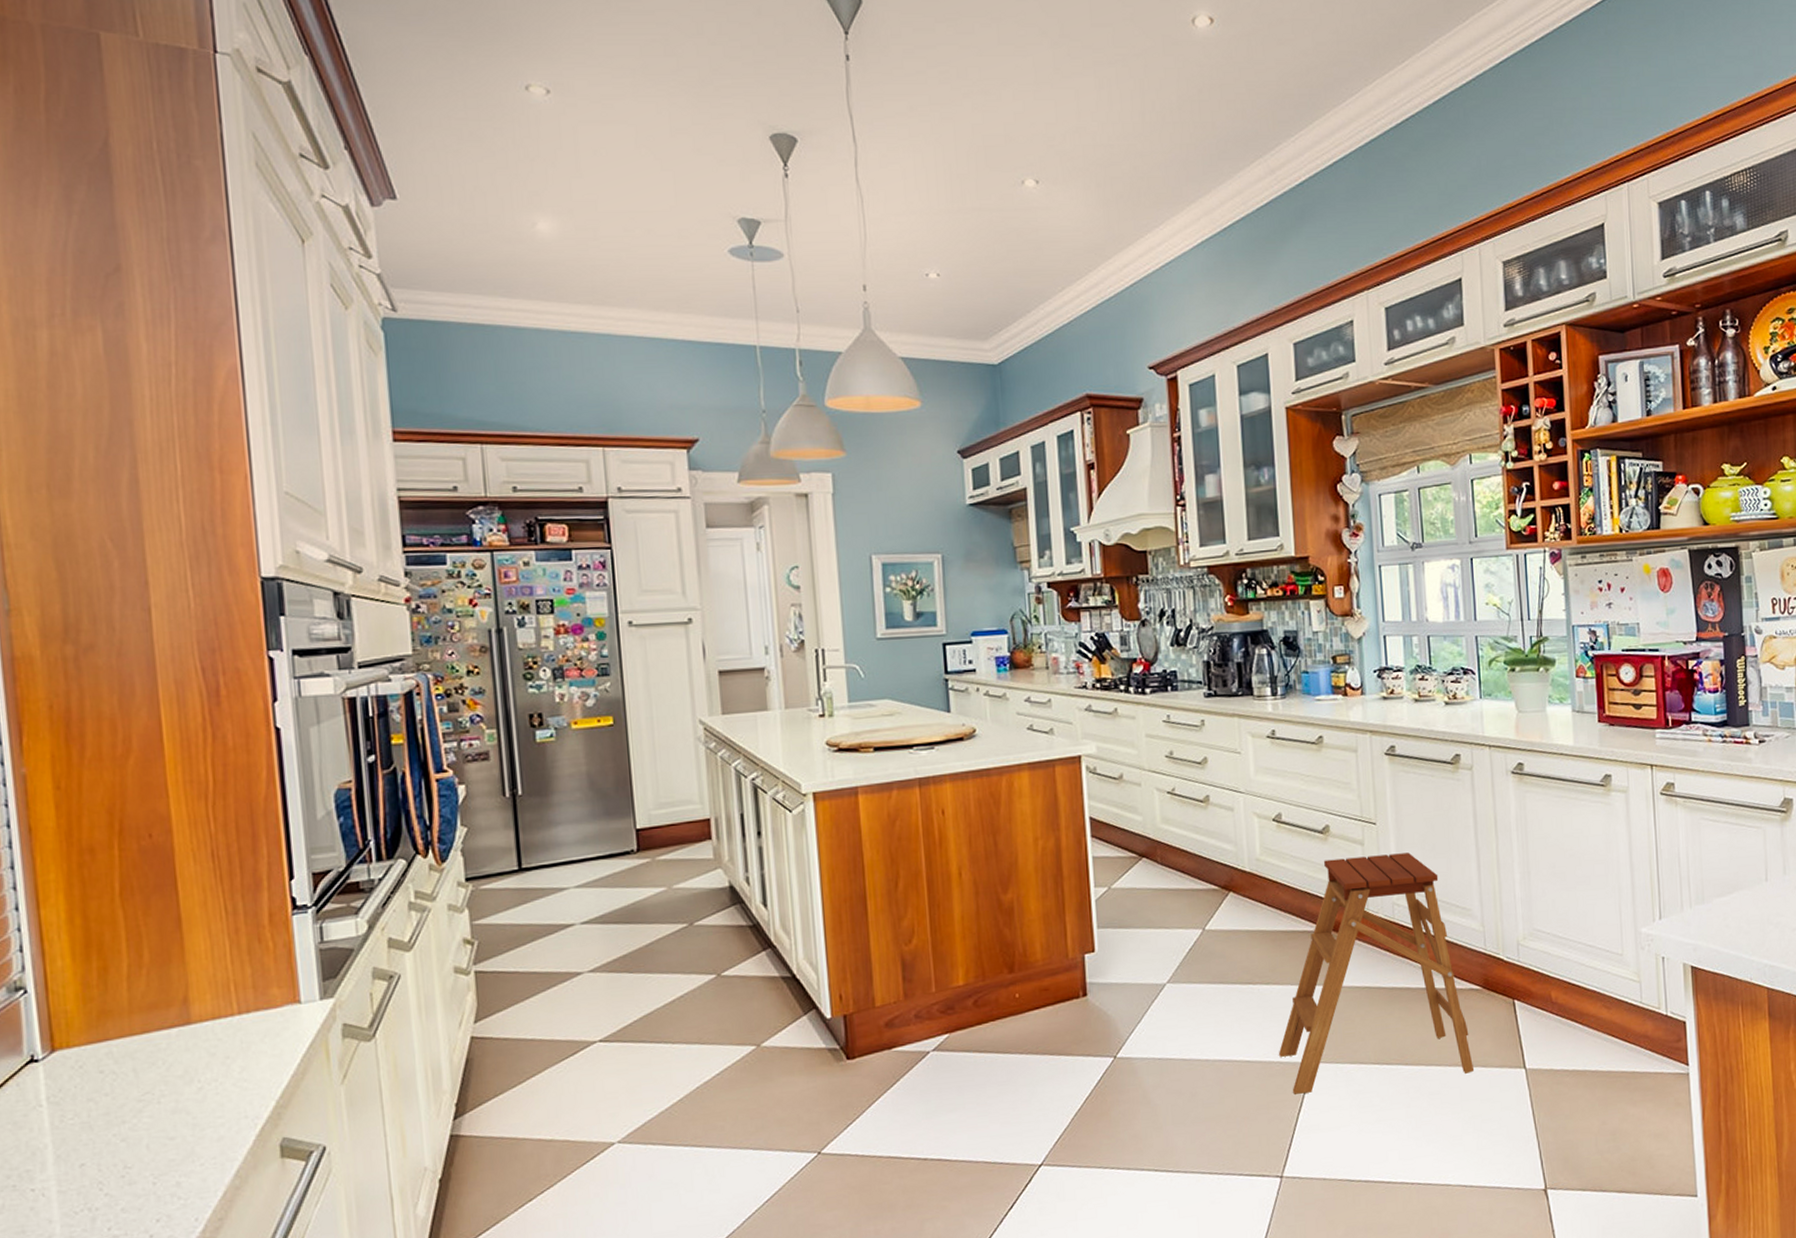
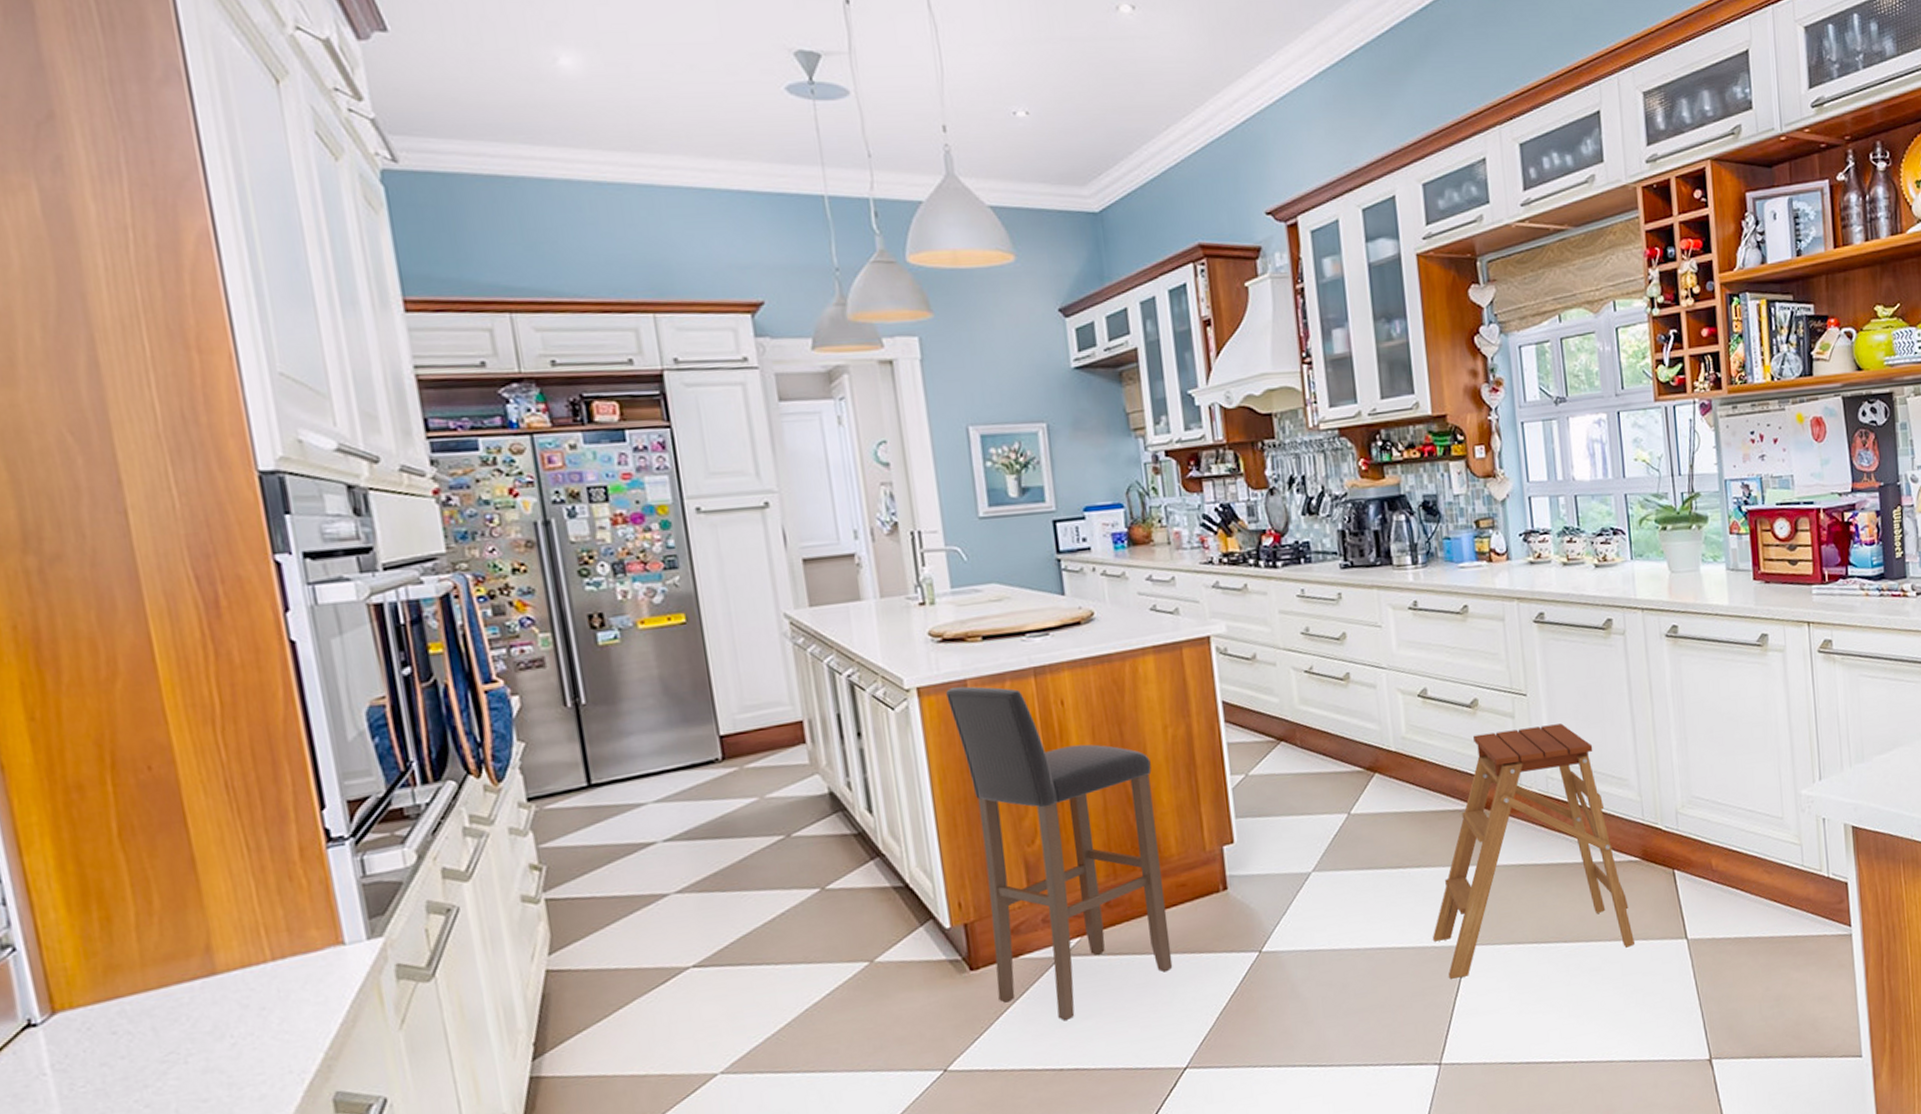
bar stool: none [839,793,1033,1112] -> present [946,686,1173,1020]

